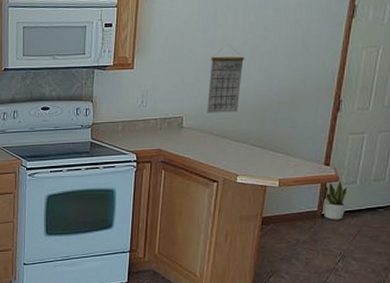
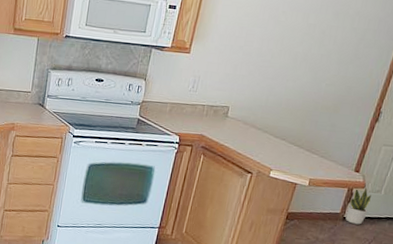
calendar: present [207,43,245,113] -> none [253,41,298,110]

